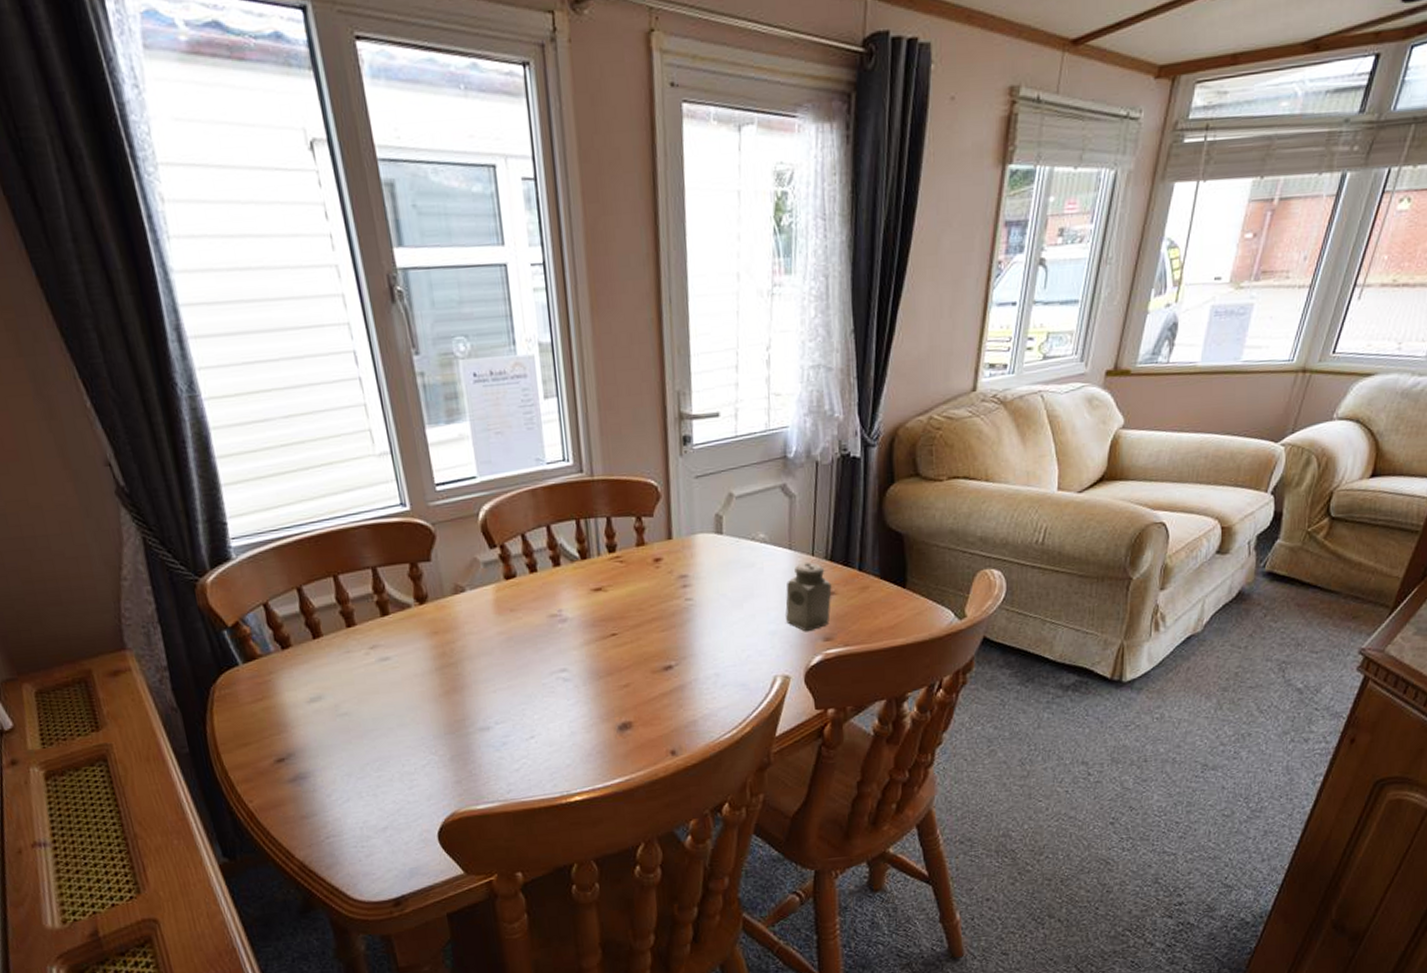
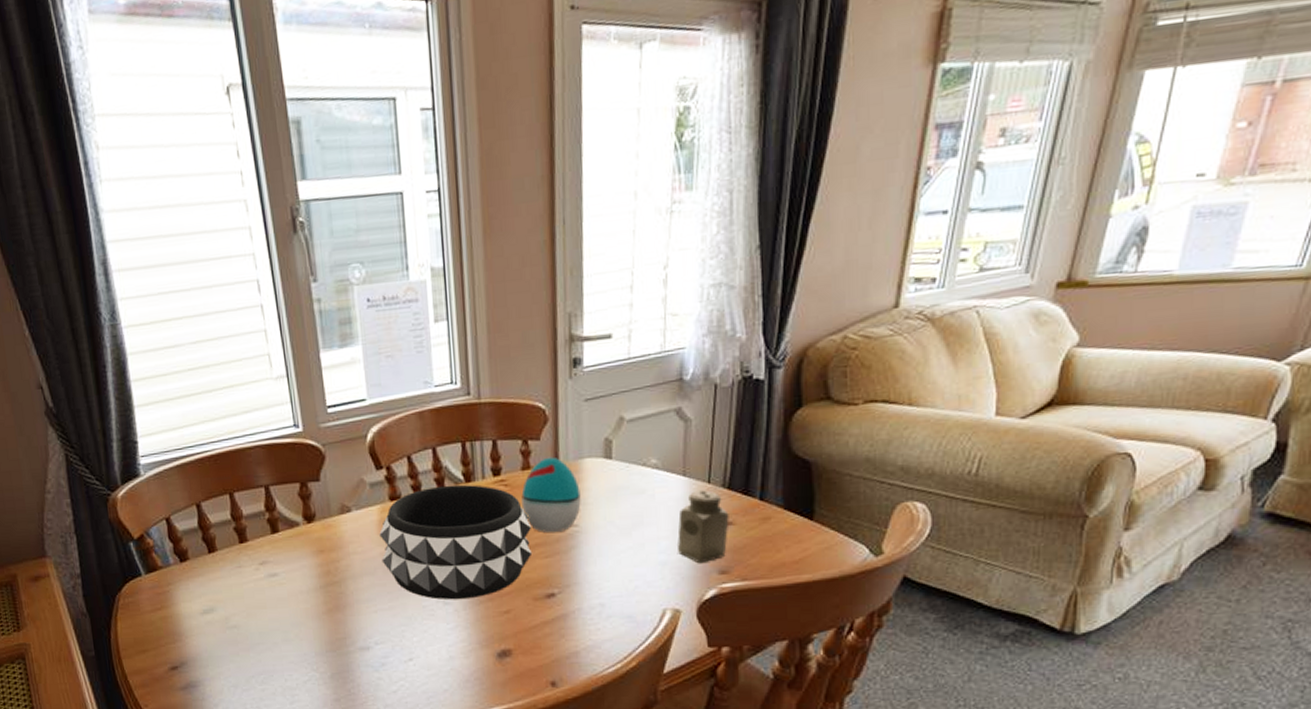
decorative bowl: none [495,561,650,677] -> present [379,484,533,600]
decorative egg: none [637,533,695,608] -> present [521,456,581,533]

